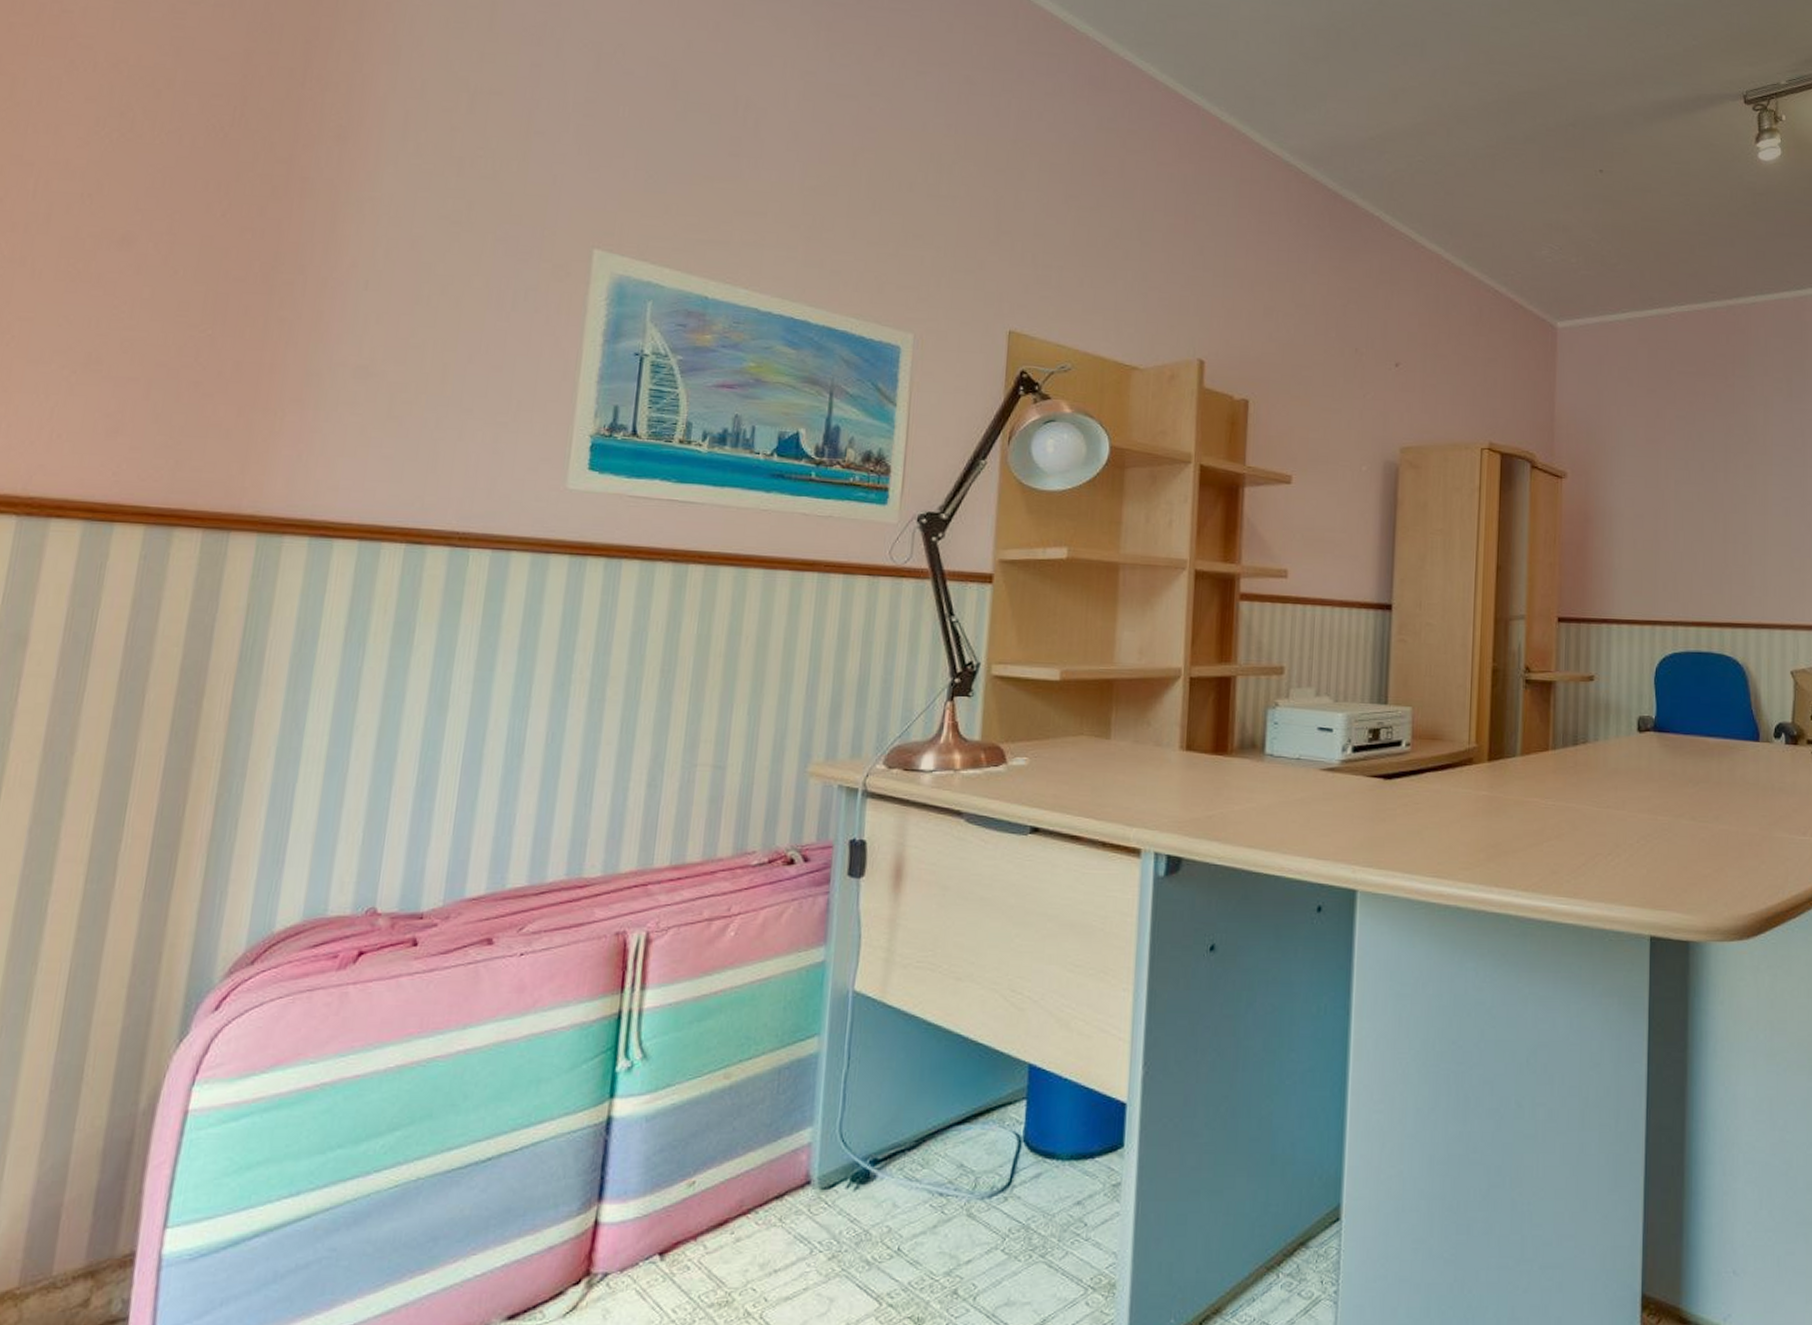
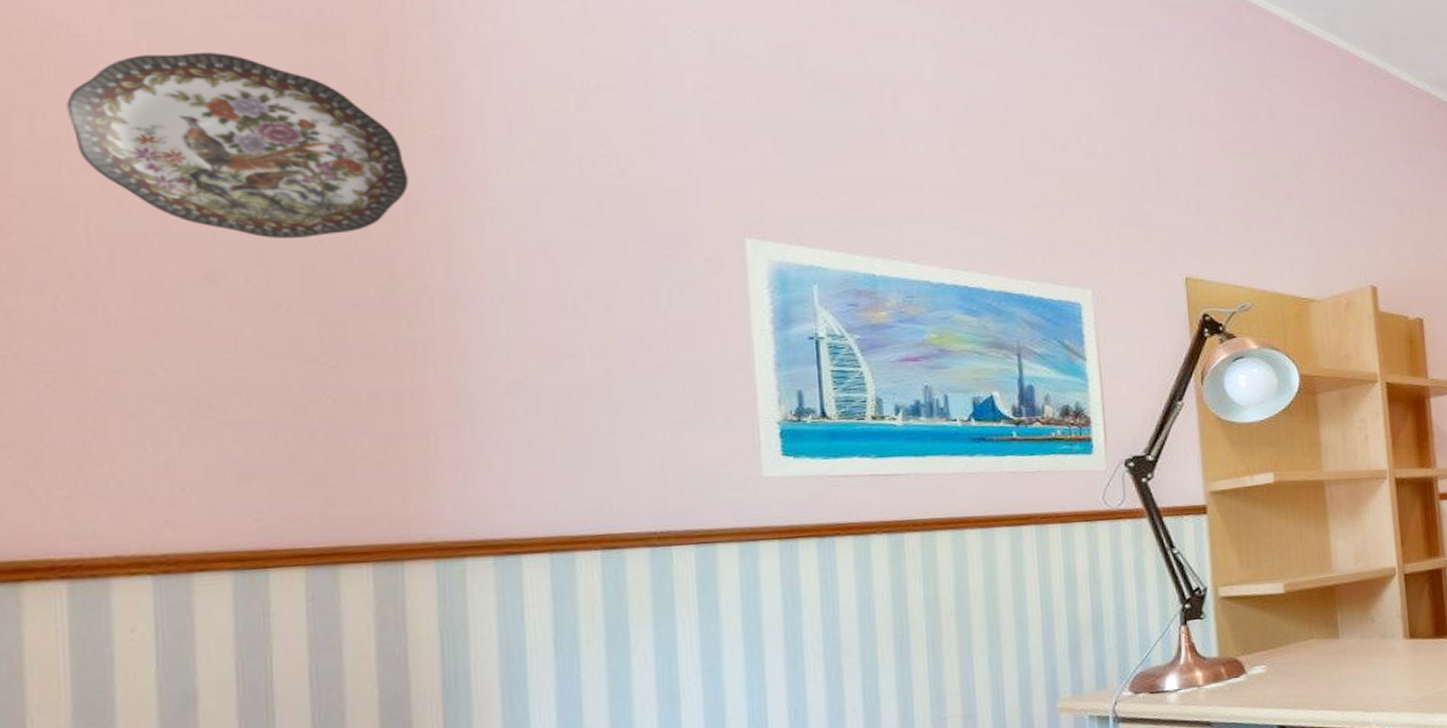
decorative plate: none [43,32,310,212] -> present [66,52,409,239]

